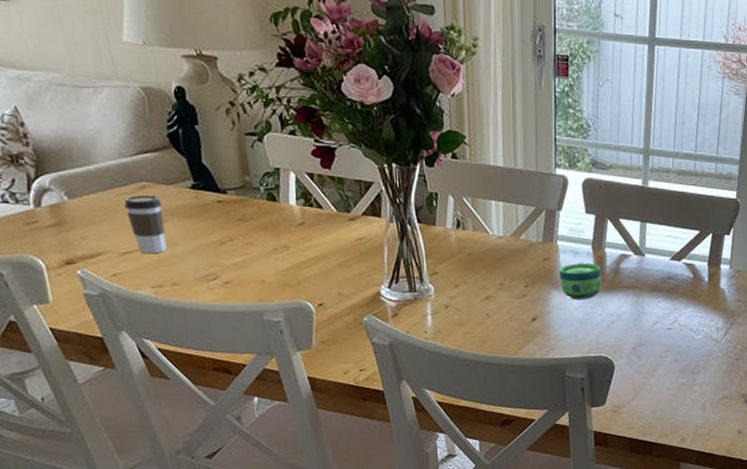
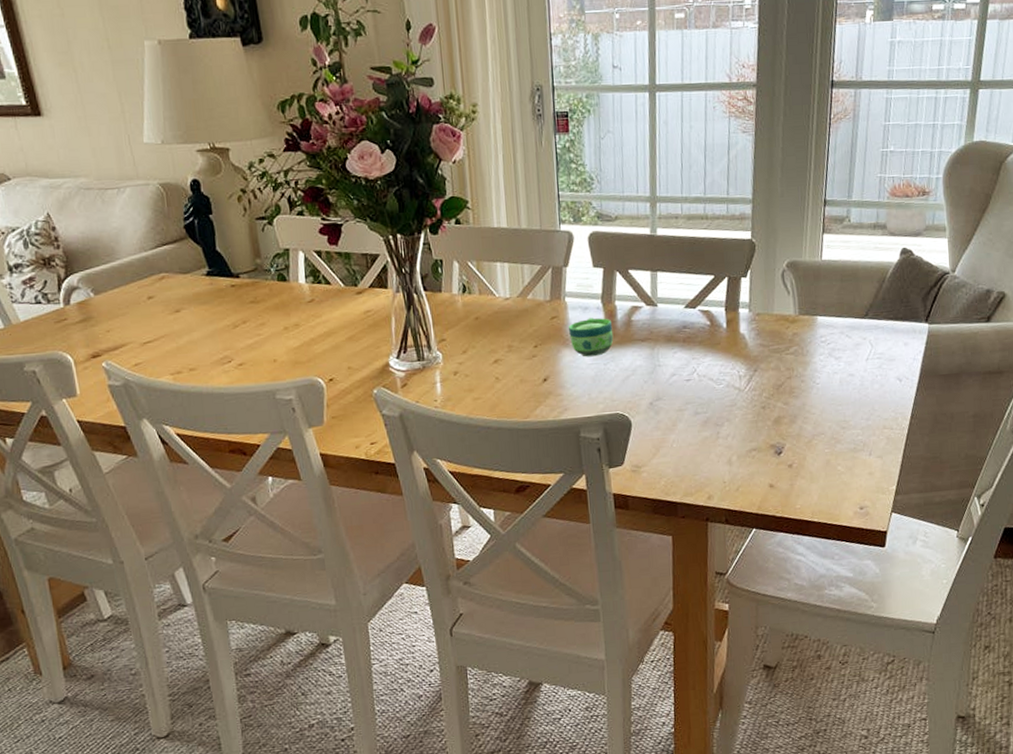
coffee cup: present [124,195,167,253] -> none [145,285,185,341]

